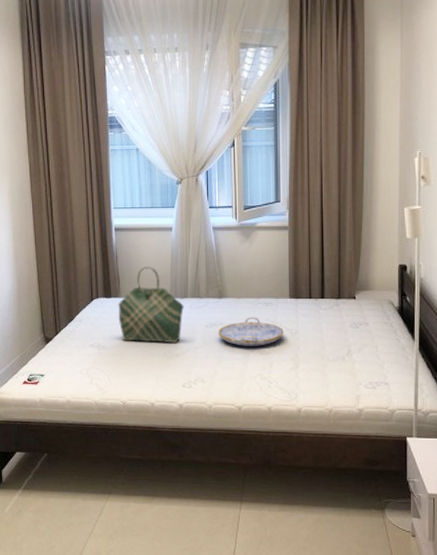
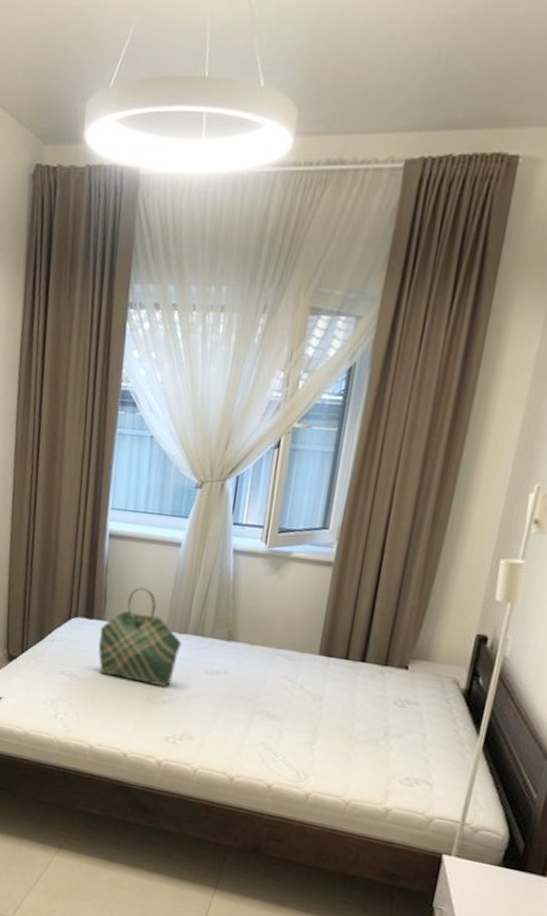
serving tray: present [218,317,284,346] -> none [219,669,304,709]

